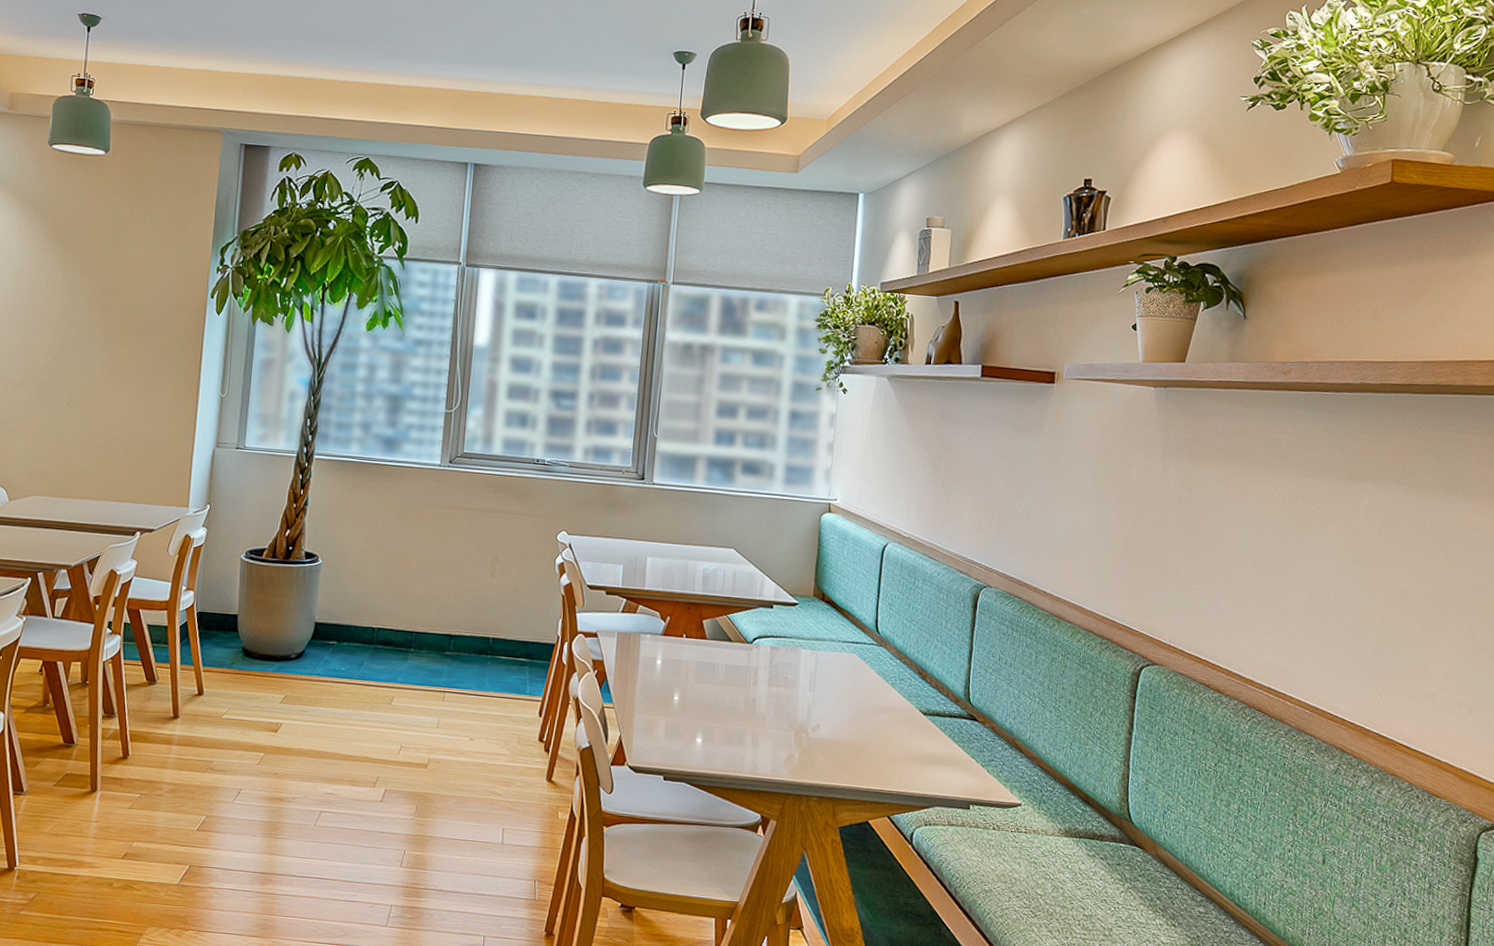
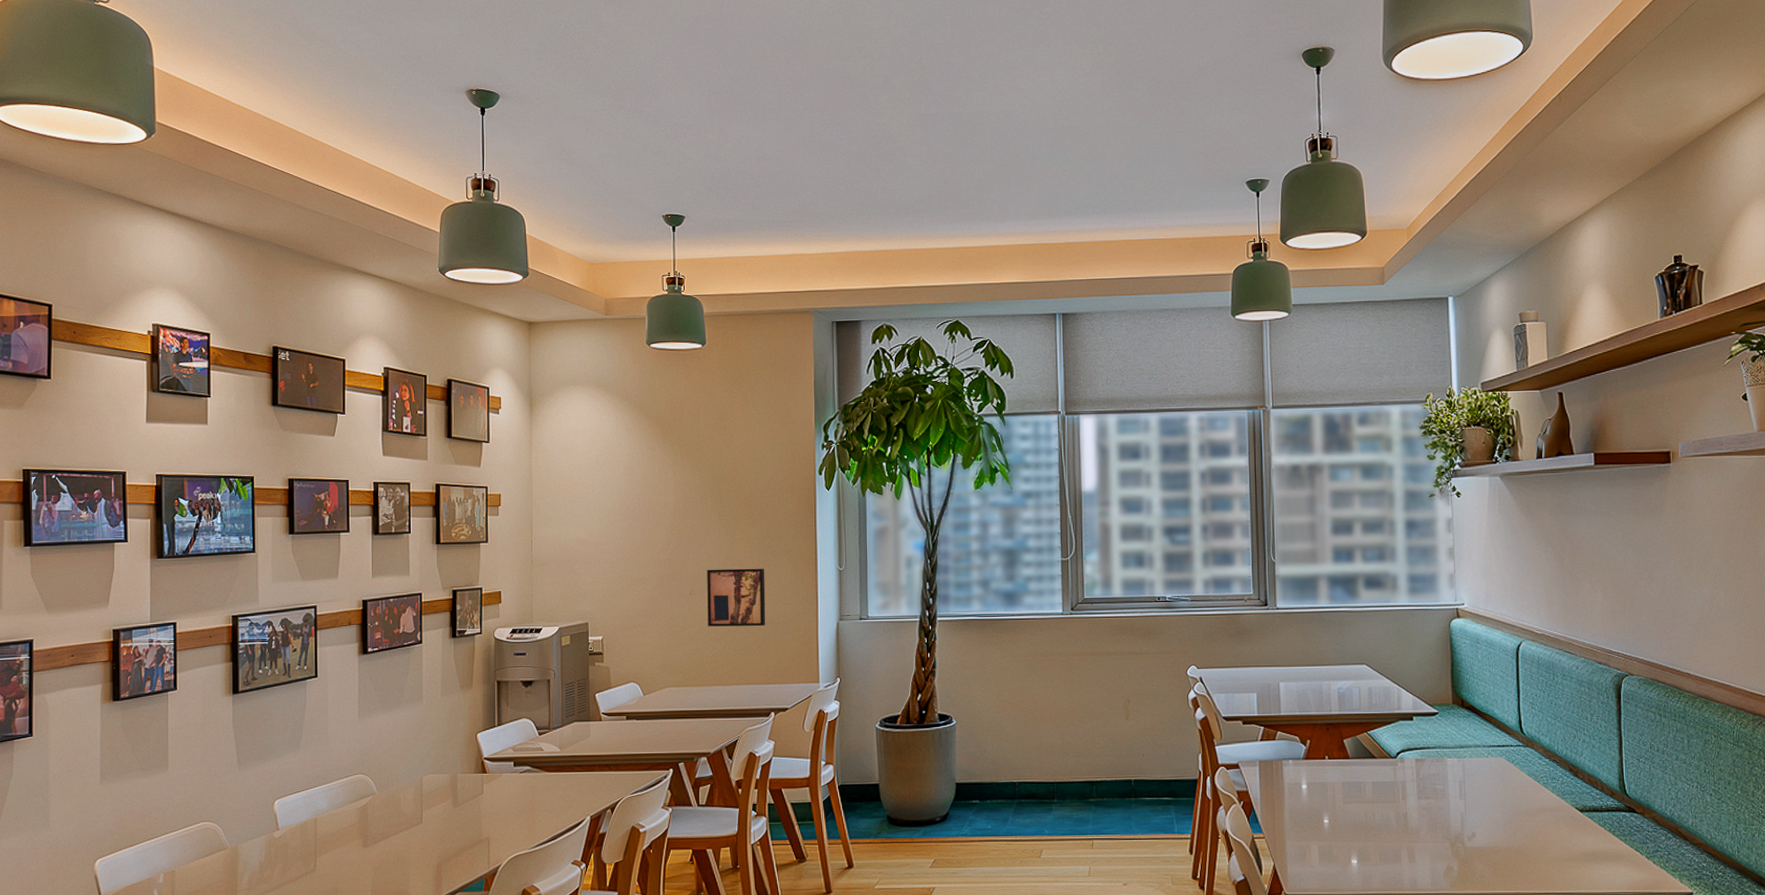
wall art: none [82,381,146,444] -> present [707,568,766,627]

